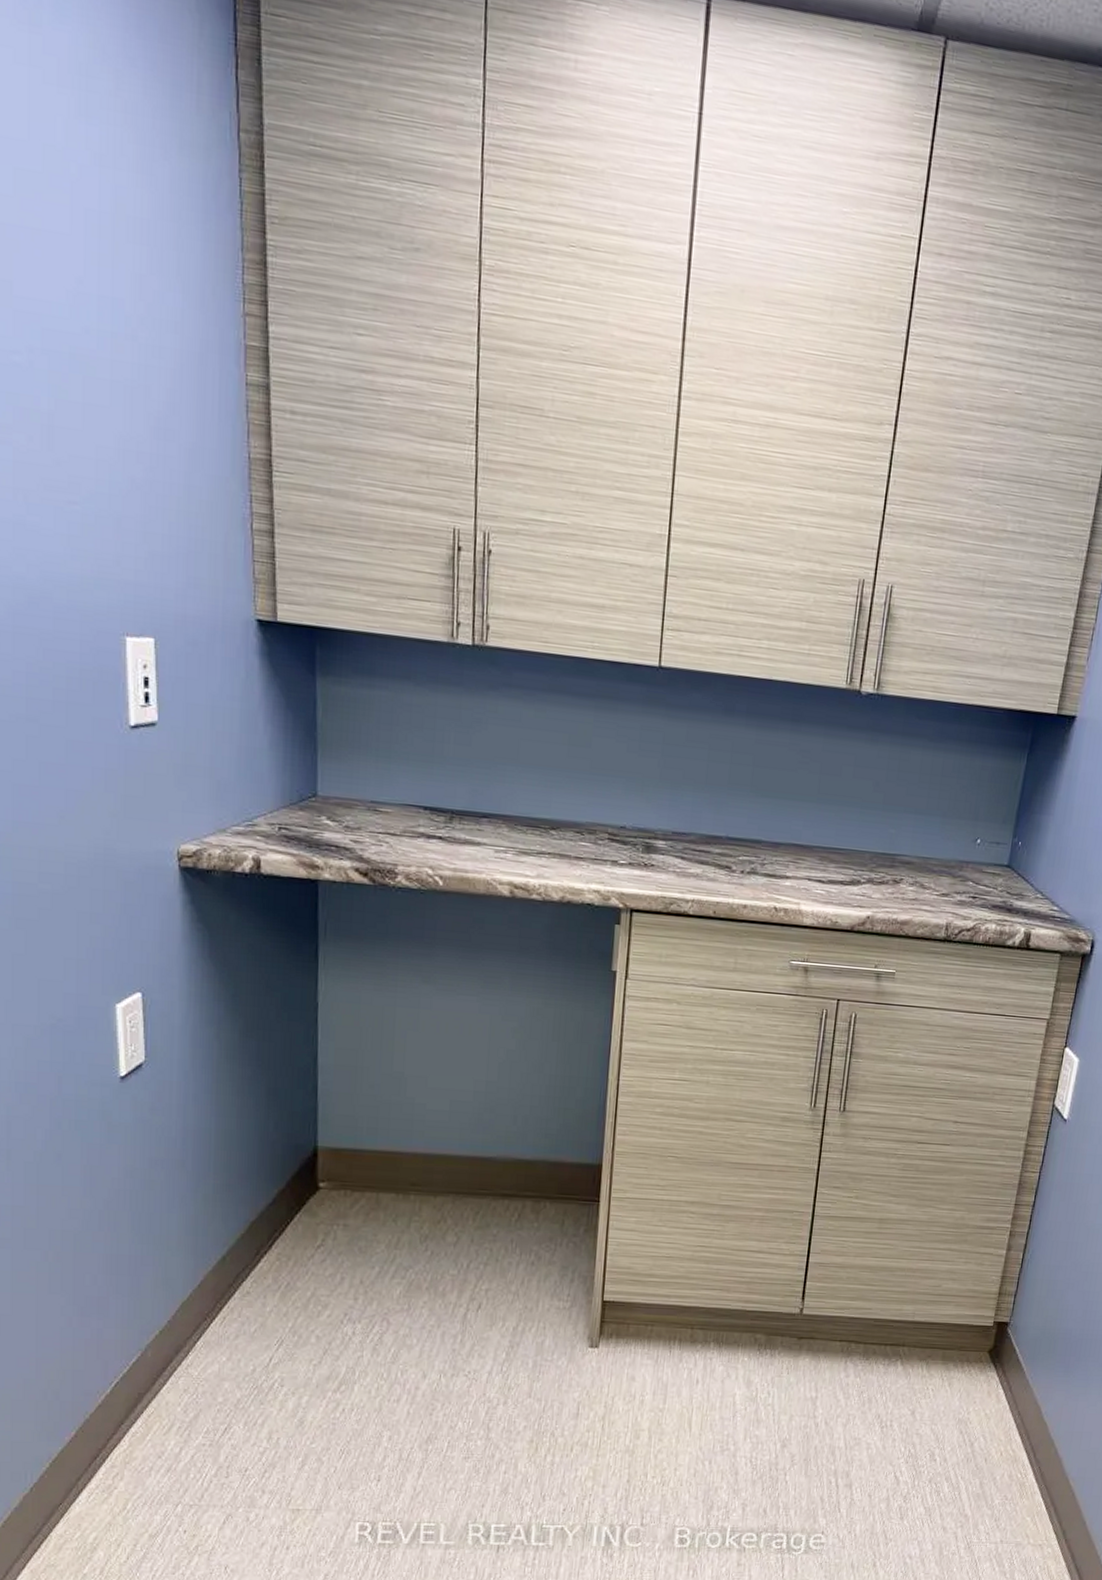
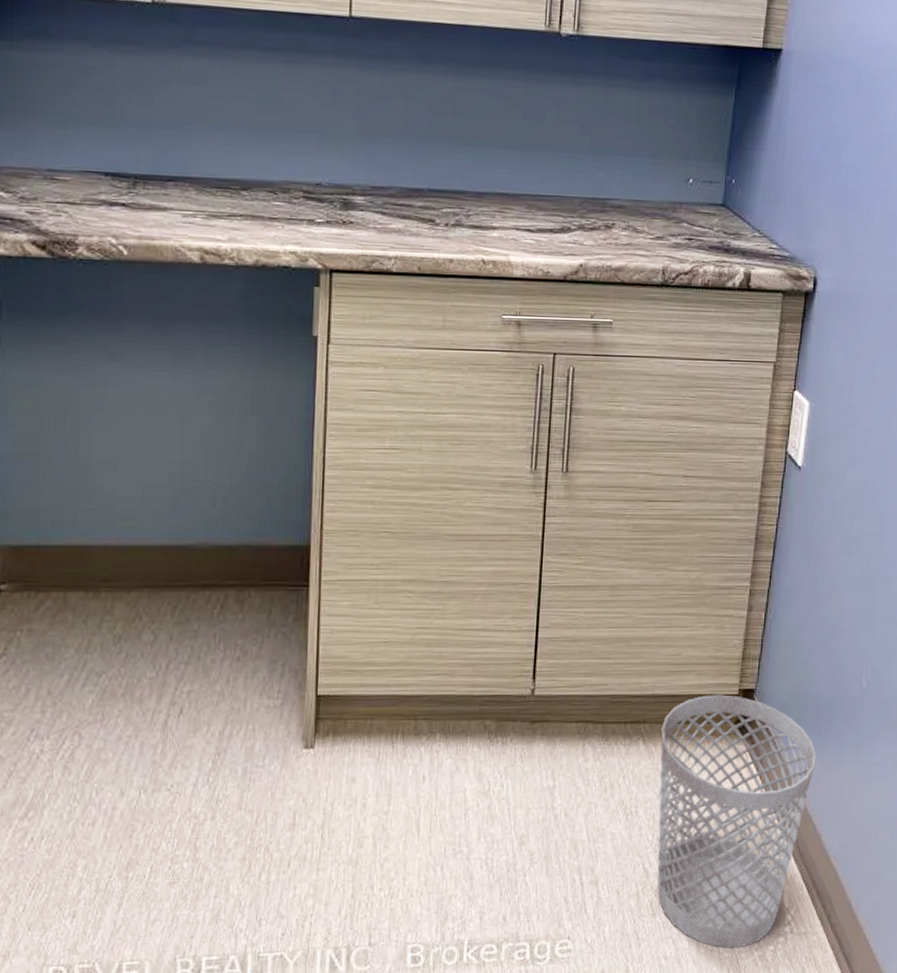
wastebasket: none [906,1325,1063,1554] -> present [657,695,817,949]

